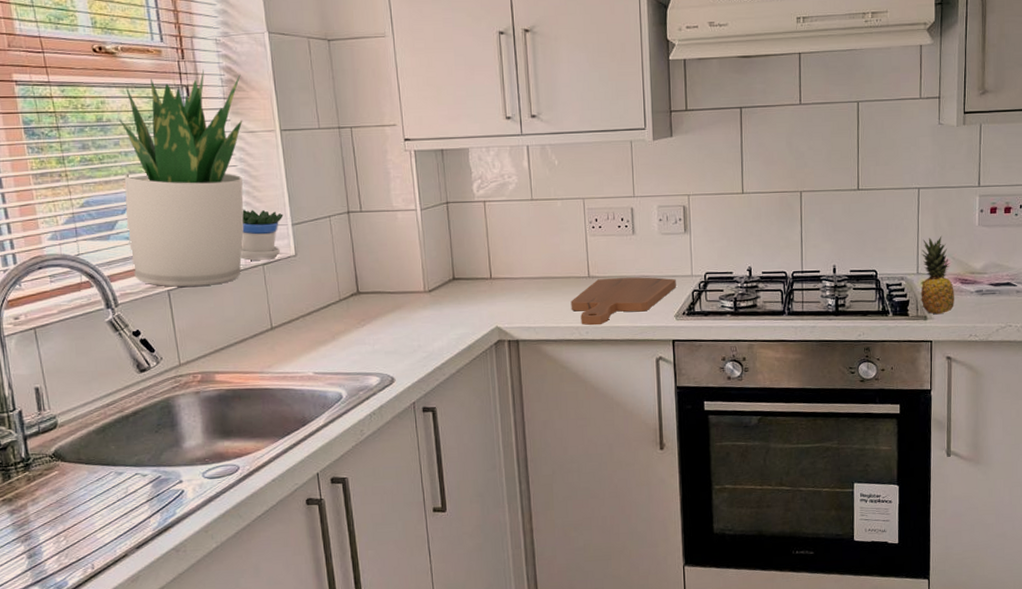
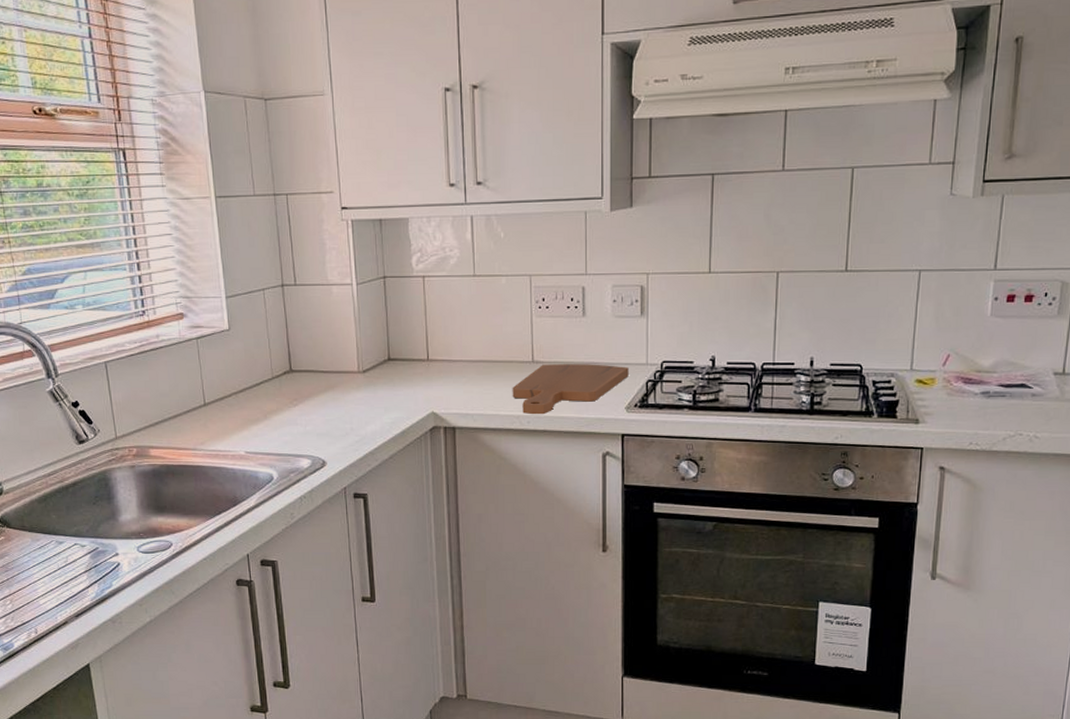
planter: present [119,69,244,287] -> none [58,131,179,359]
flowerpot: present [240,209,284,261] -> none [174,280,218,335]
fruit: present [921,235,954,315] -> none [913,326,955,418]

